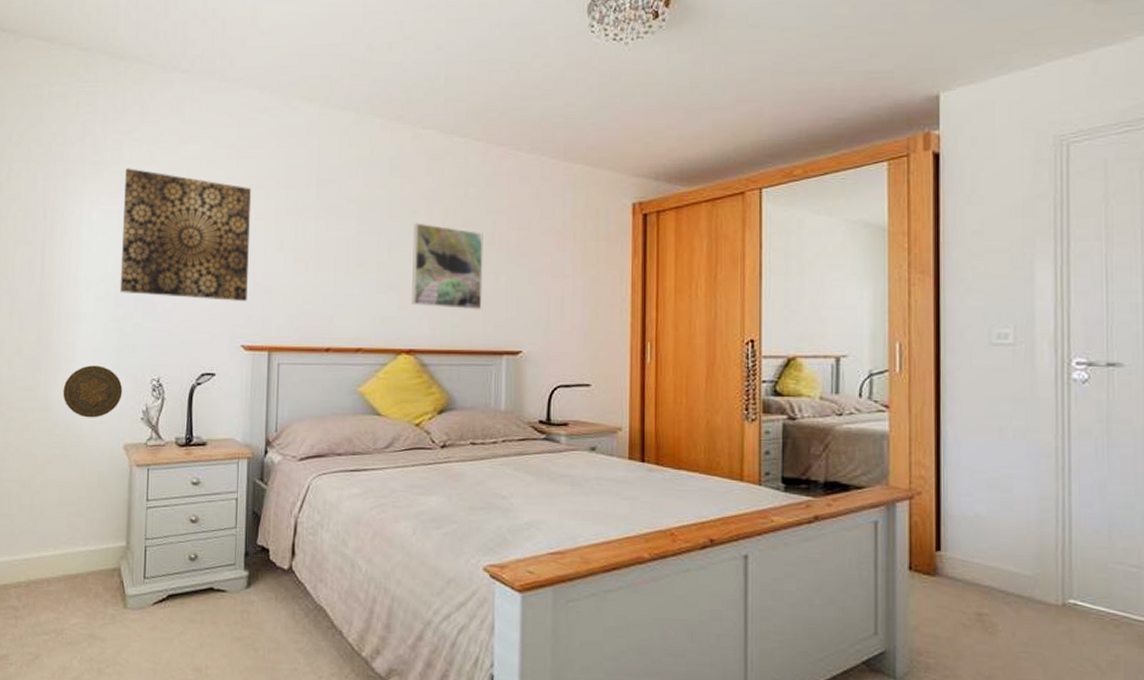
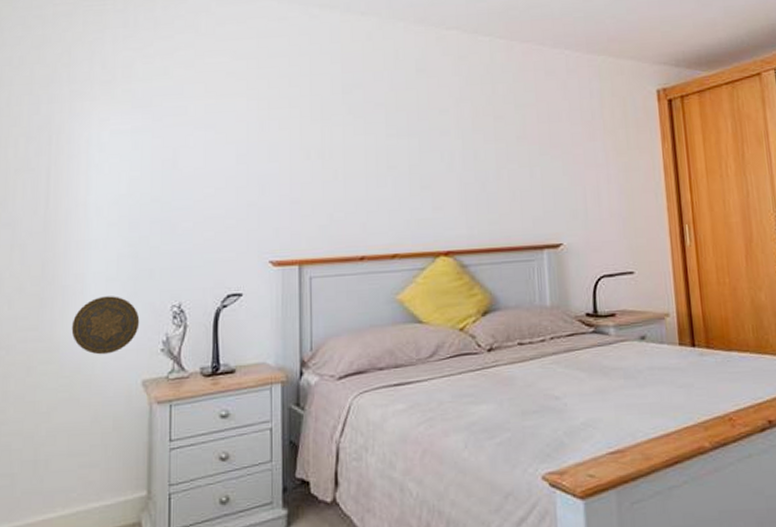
wall art: present [119,168,252,301] -> none [134,85,275,216]
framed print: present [412,222,483,310] -> none [443,122,519,206]

